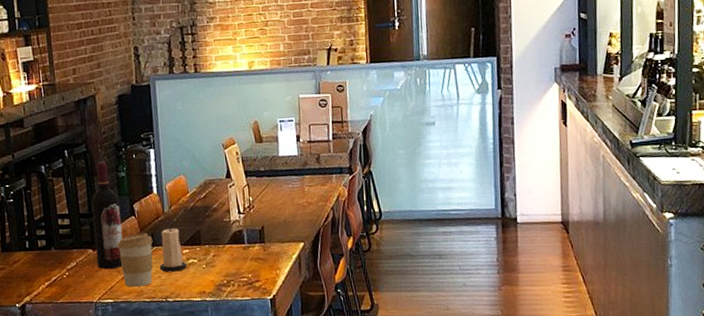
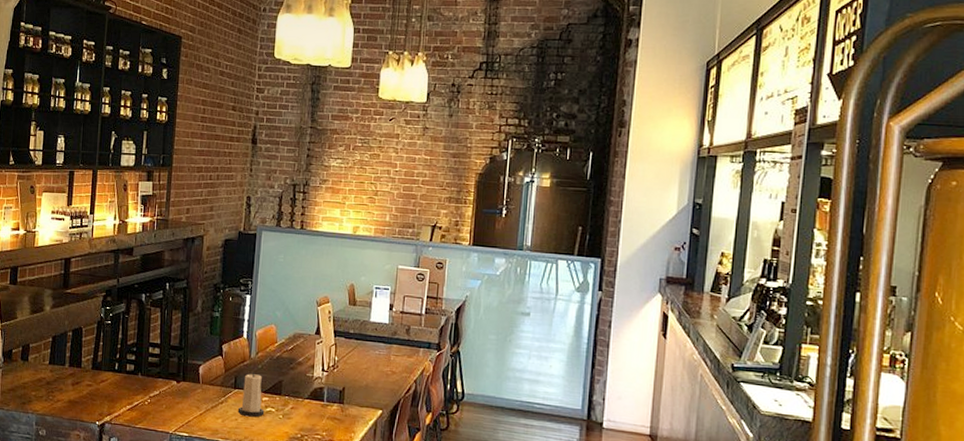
wine bottle: present [91,161,123,269] -> none [179,299,210,404]
coffee cup: present [117,233,153,287] -> none [200,373,236,426]

